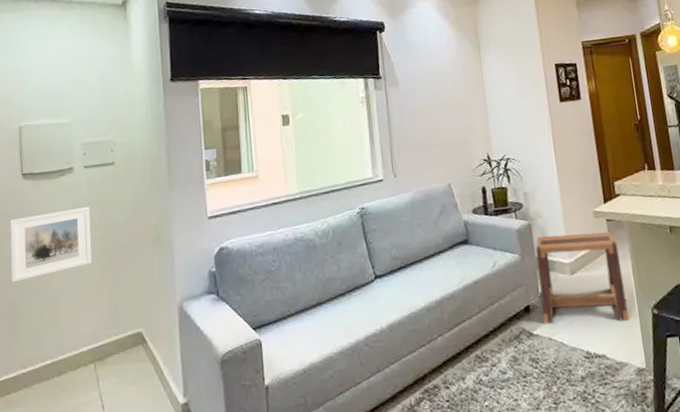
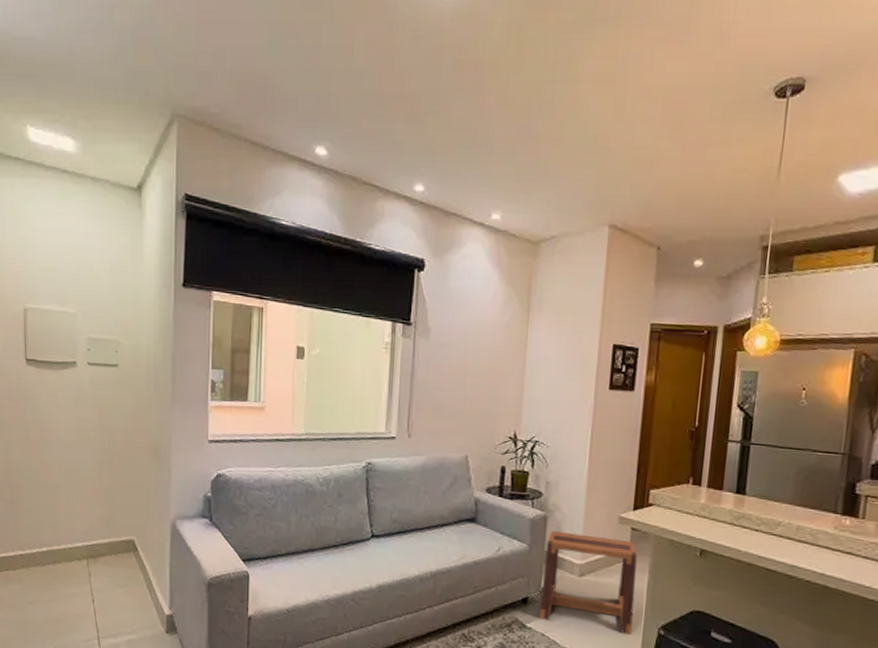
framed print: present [10,206,92,282] -> none [12,403,91,467]

